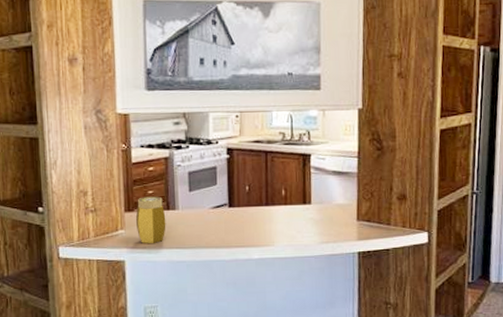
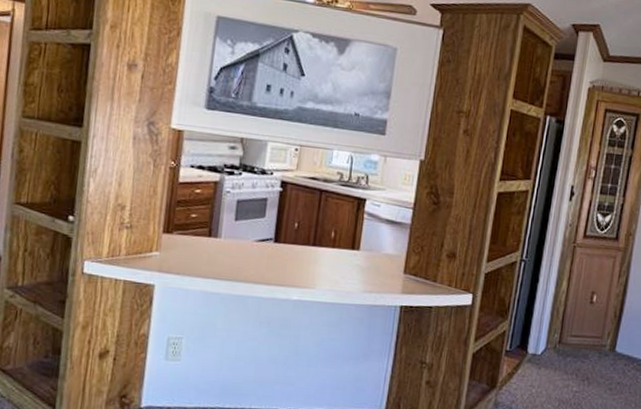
jar: present [135,196,166,243] -> none [172,219,206,270]

